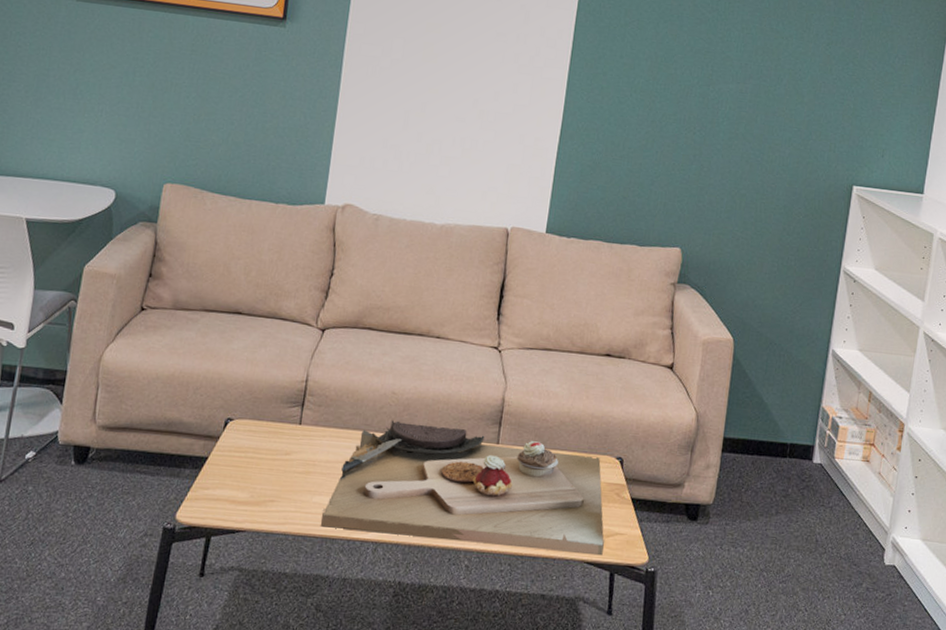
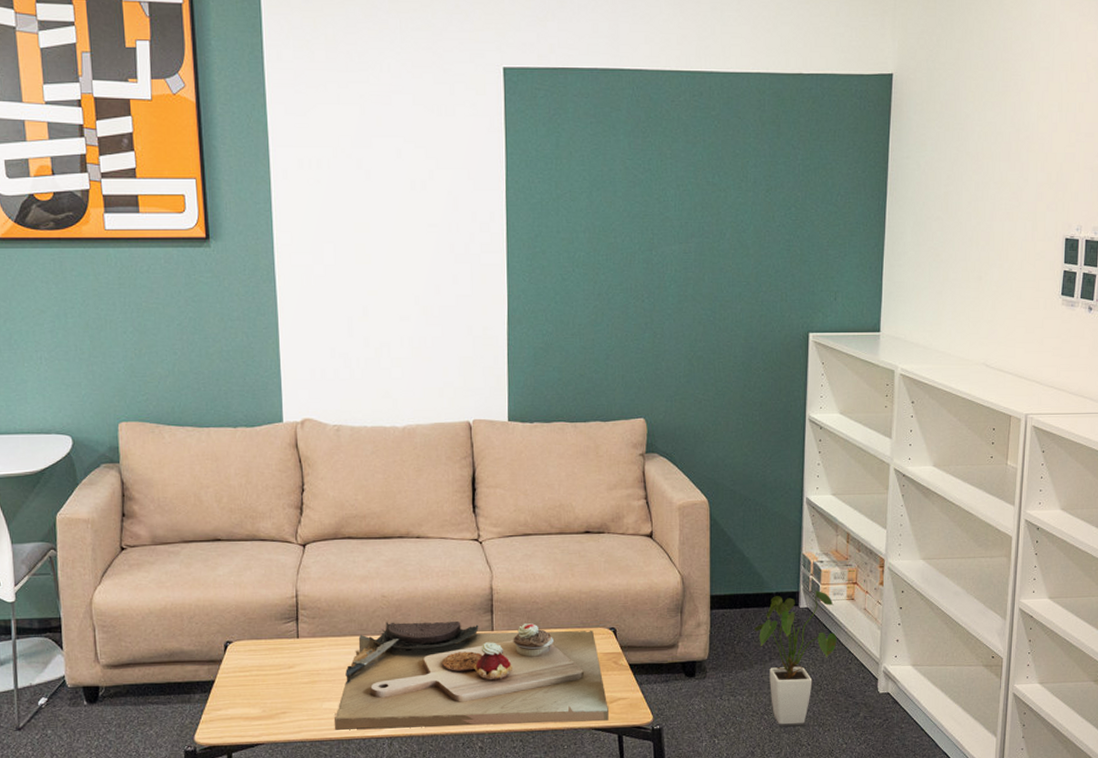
house plant: none [764,444,848,590] -> present [754,588,837,727]

